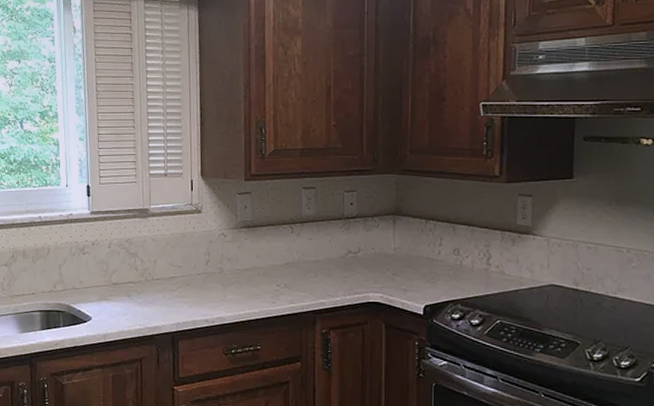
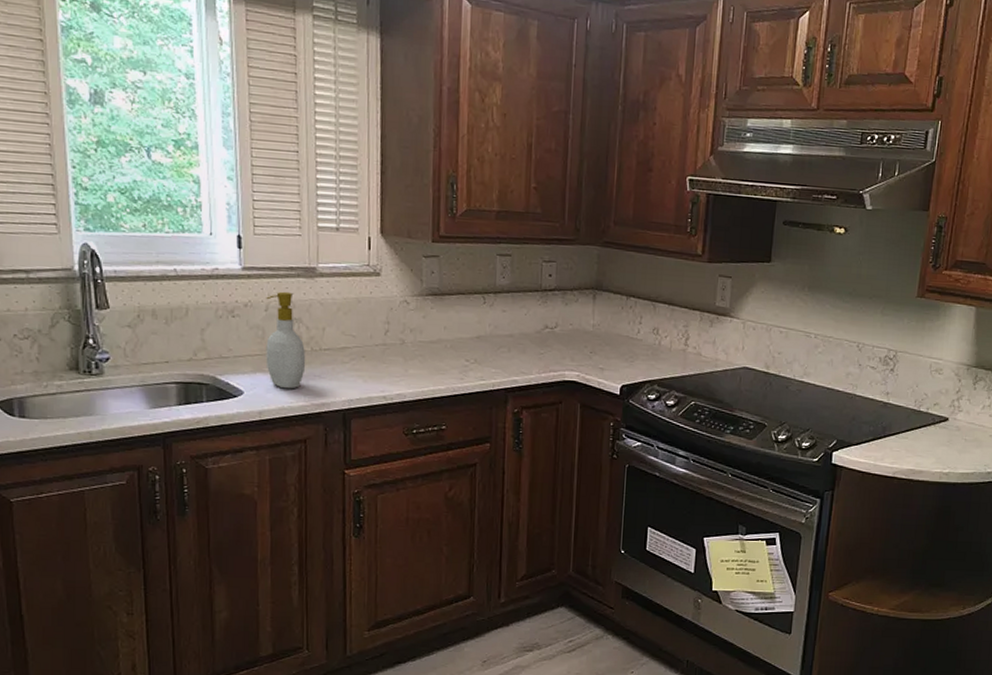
soap bottle: none [109,230,141,315] -> present [266,291,306,389]

